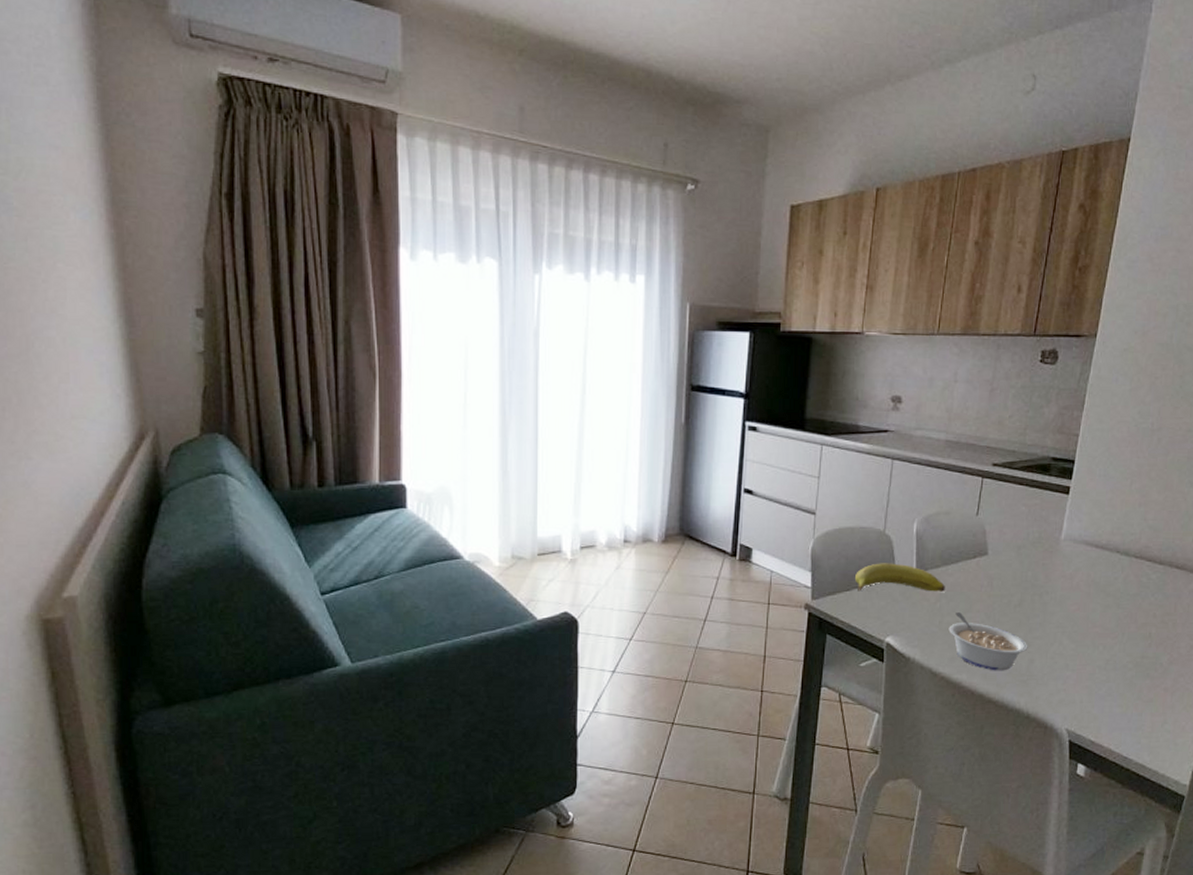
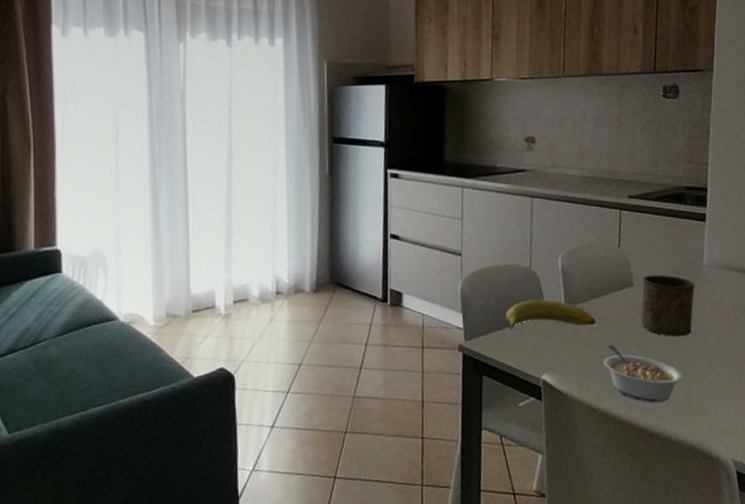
cup: none [992,545,1050,607] -> present [641,274,695,337]

